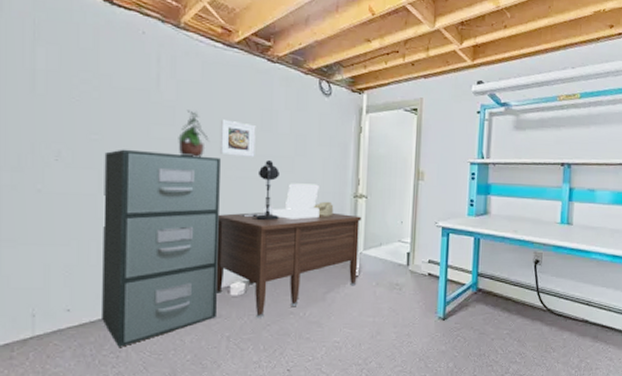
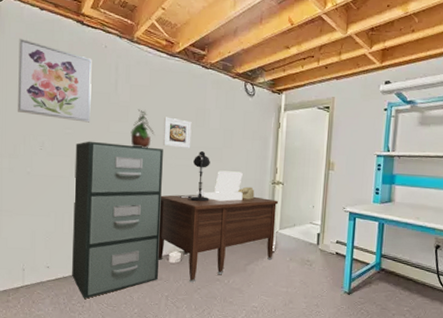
wall art: none [21,18,126,126] -> present [17,38,92,123]

